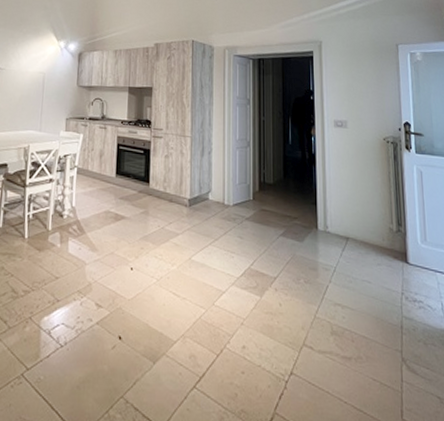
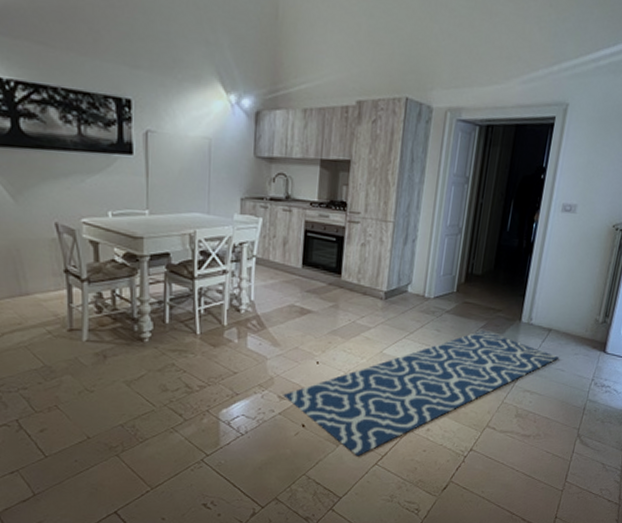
rug: none [100,238,362,377] -> present [283,330,559,457]

